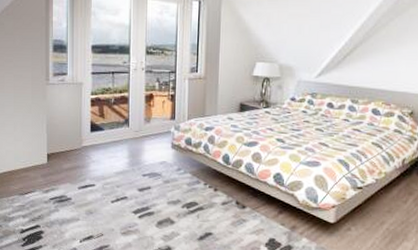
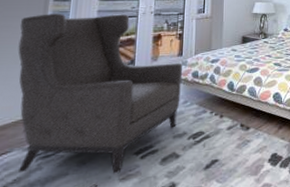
chair: none [28,65,176,228] -> present [18,14,183,174]

